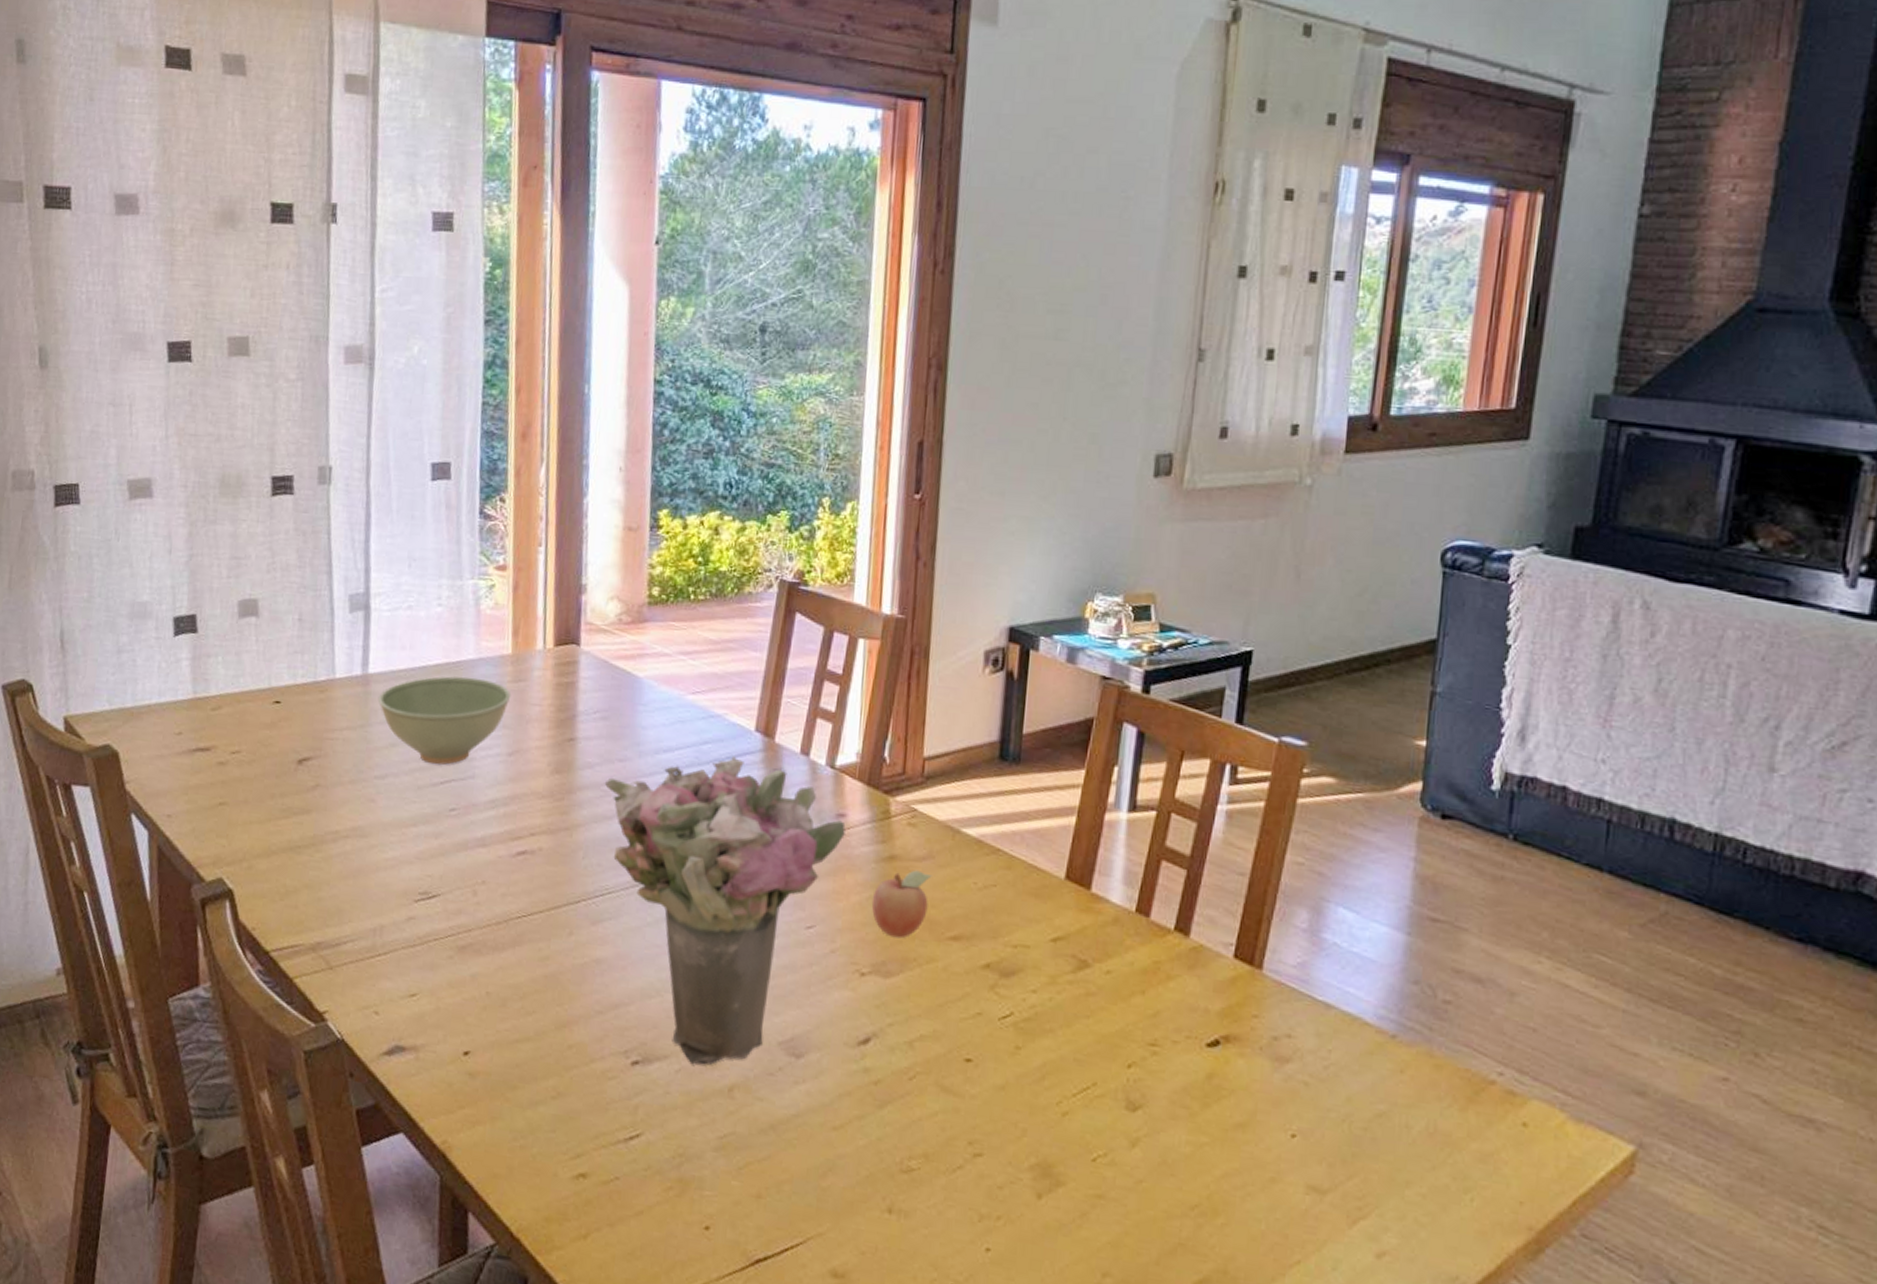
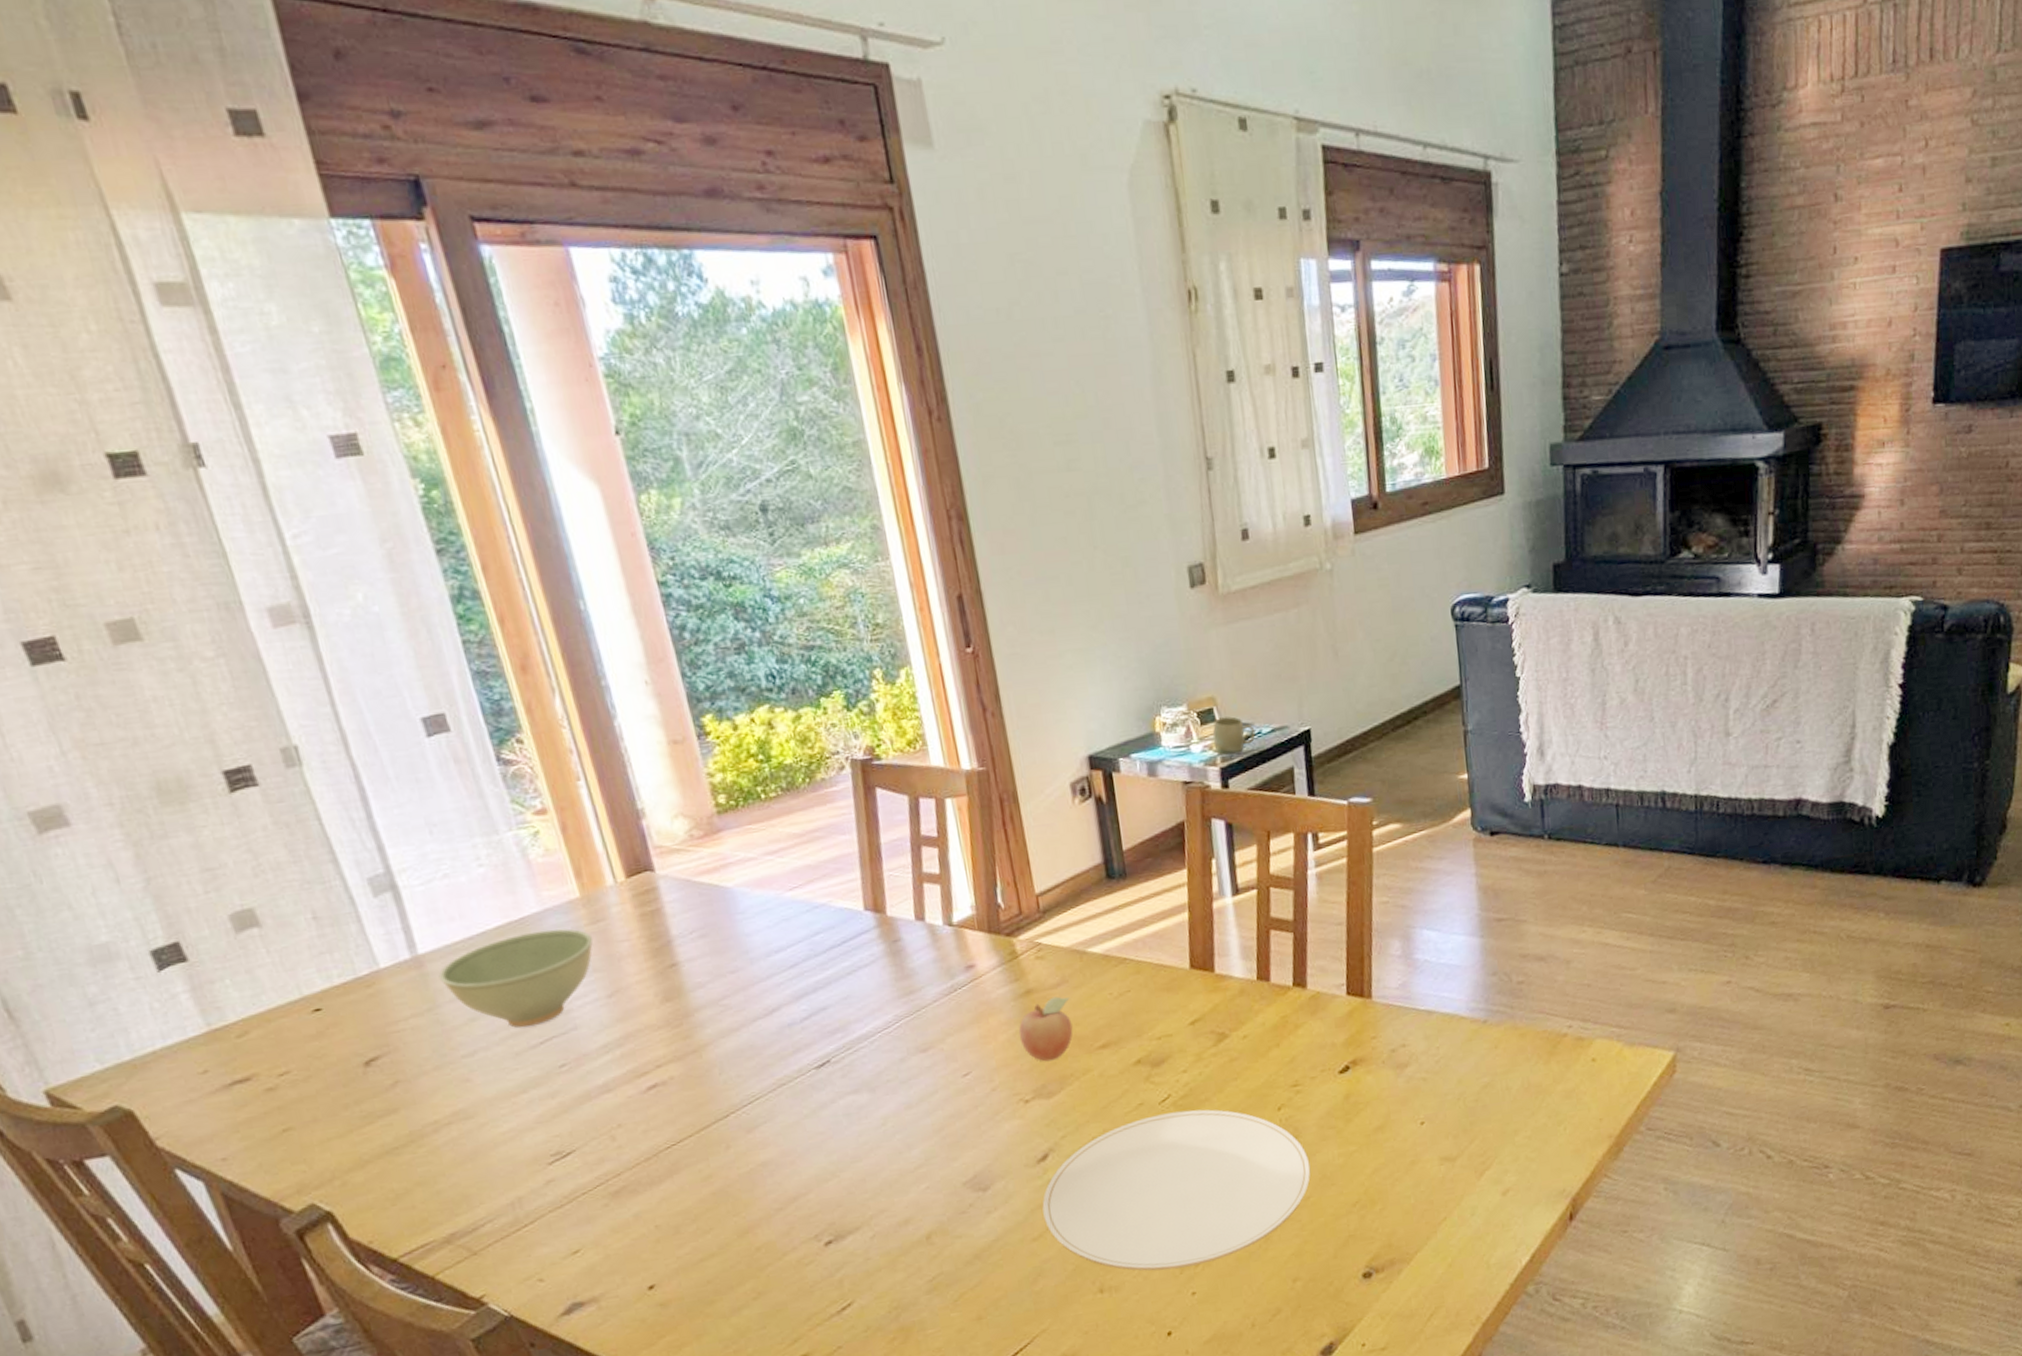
flower bouquet: present [604,756,846,1065] -> none [721,939,979,1227]
plate: none [849,1030,1151,1220] -> present [1042,1109,1311,1271]
mug: none [1142,617,1191,661] -> present [1212,716,1256,756]

